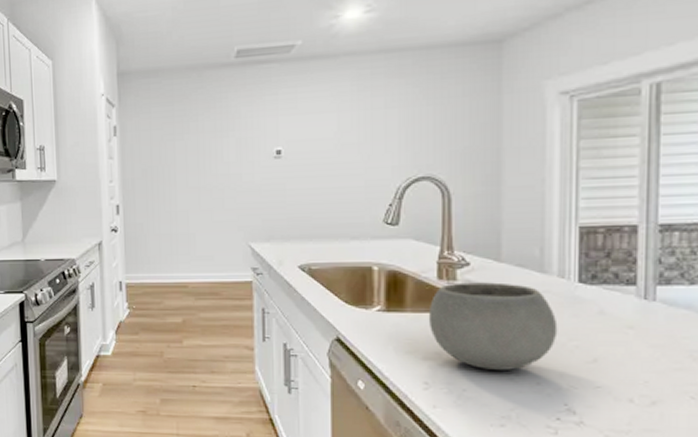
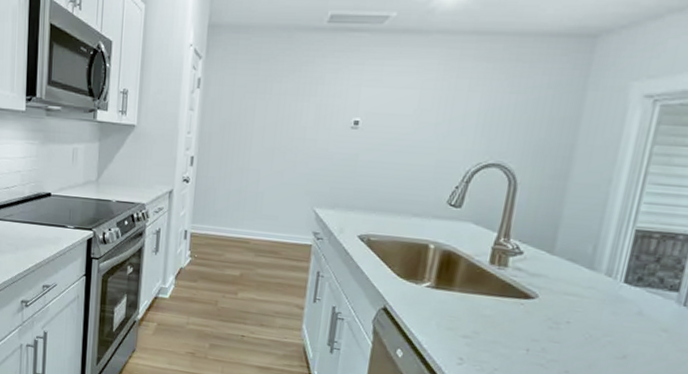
bowl: present [428,282,558,370] -> none [473,269,596,357]

